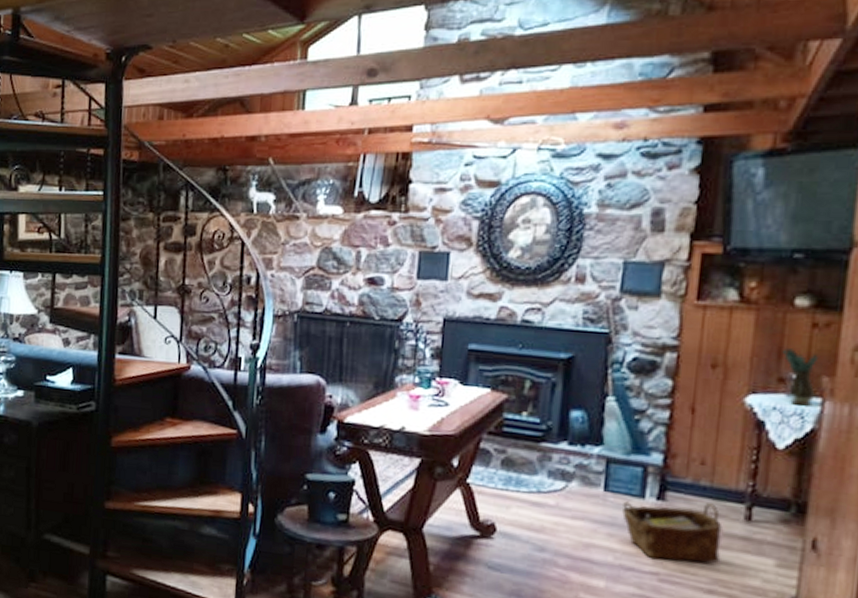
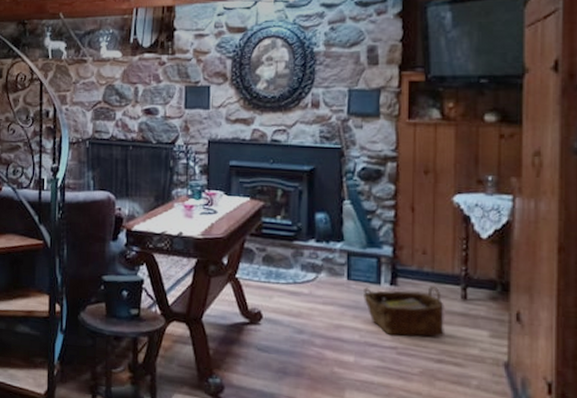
vase: present [782,348,819,406] -> none [478,156,508,202]

